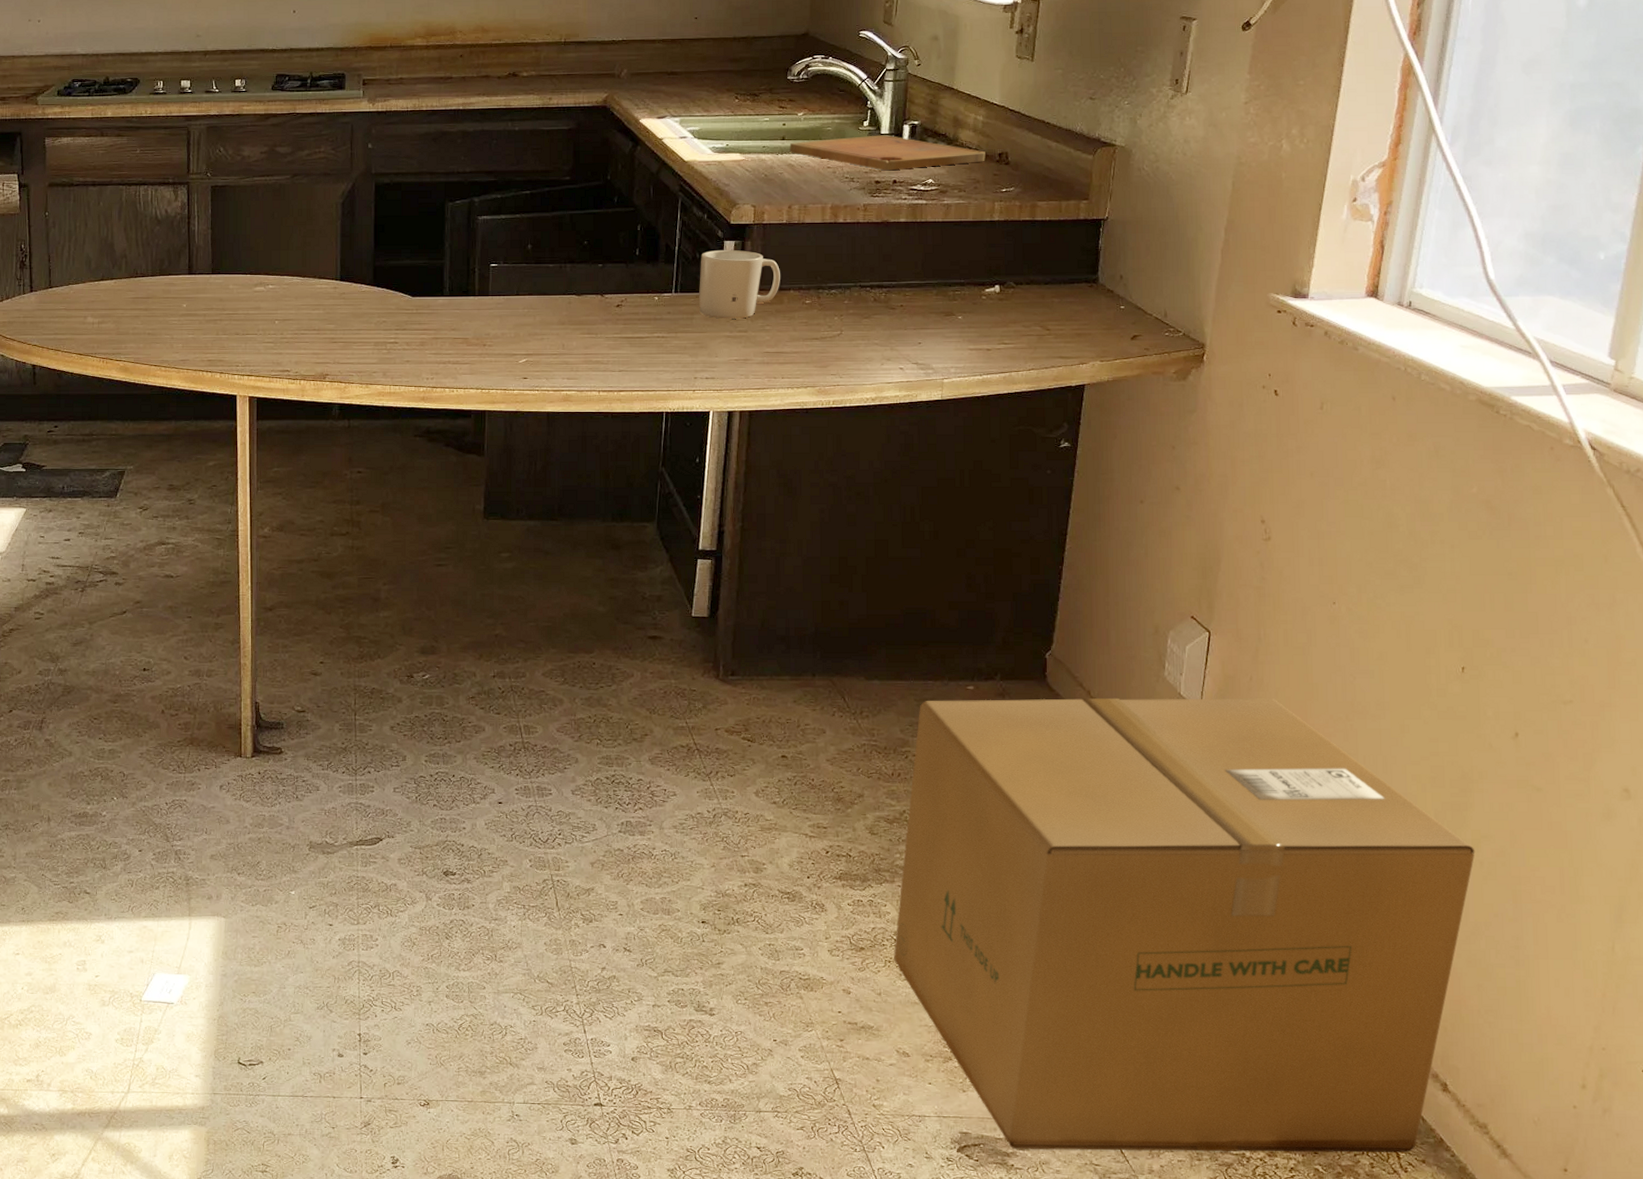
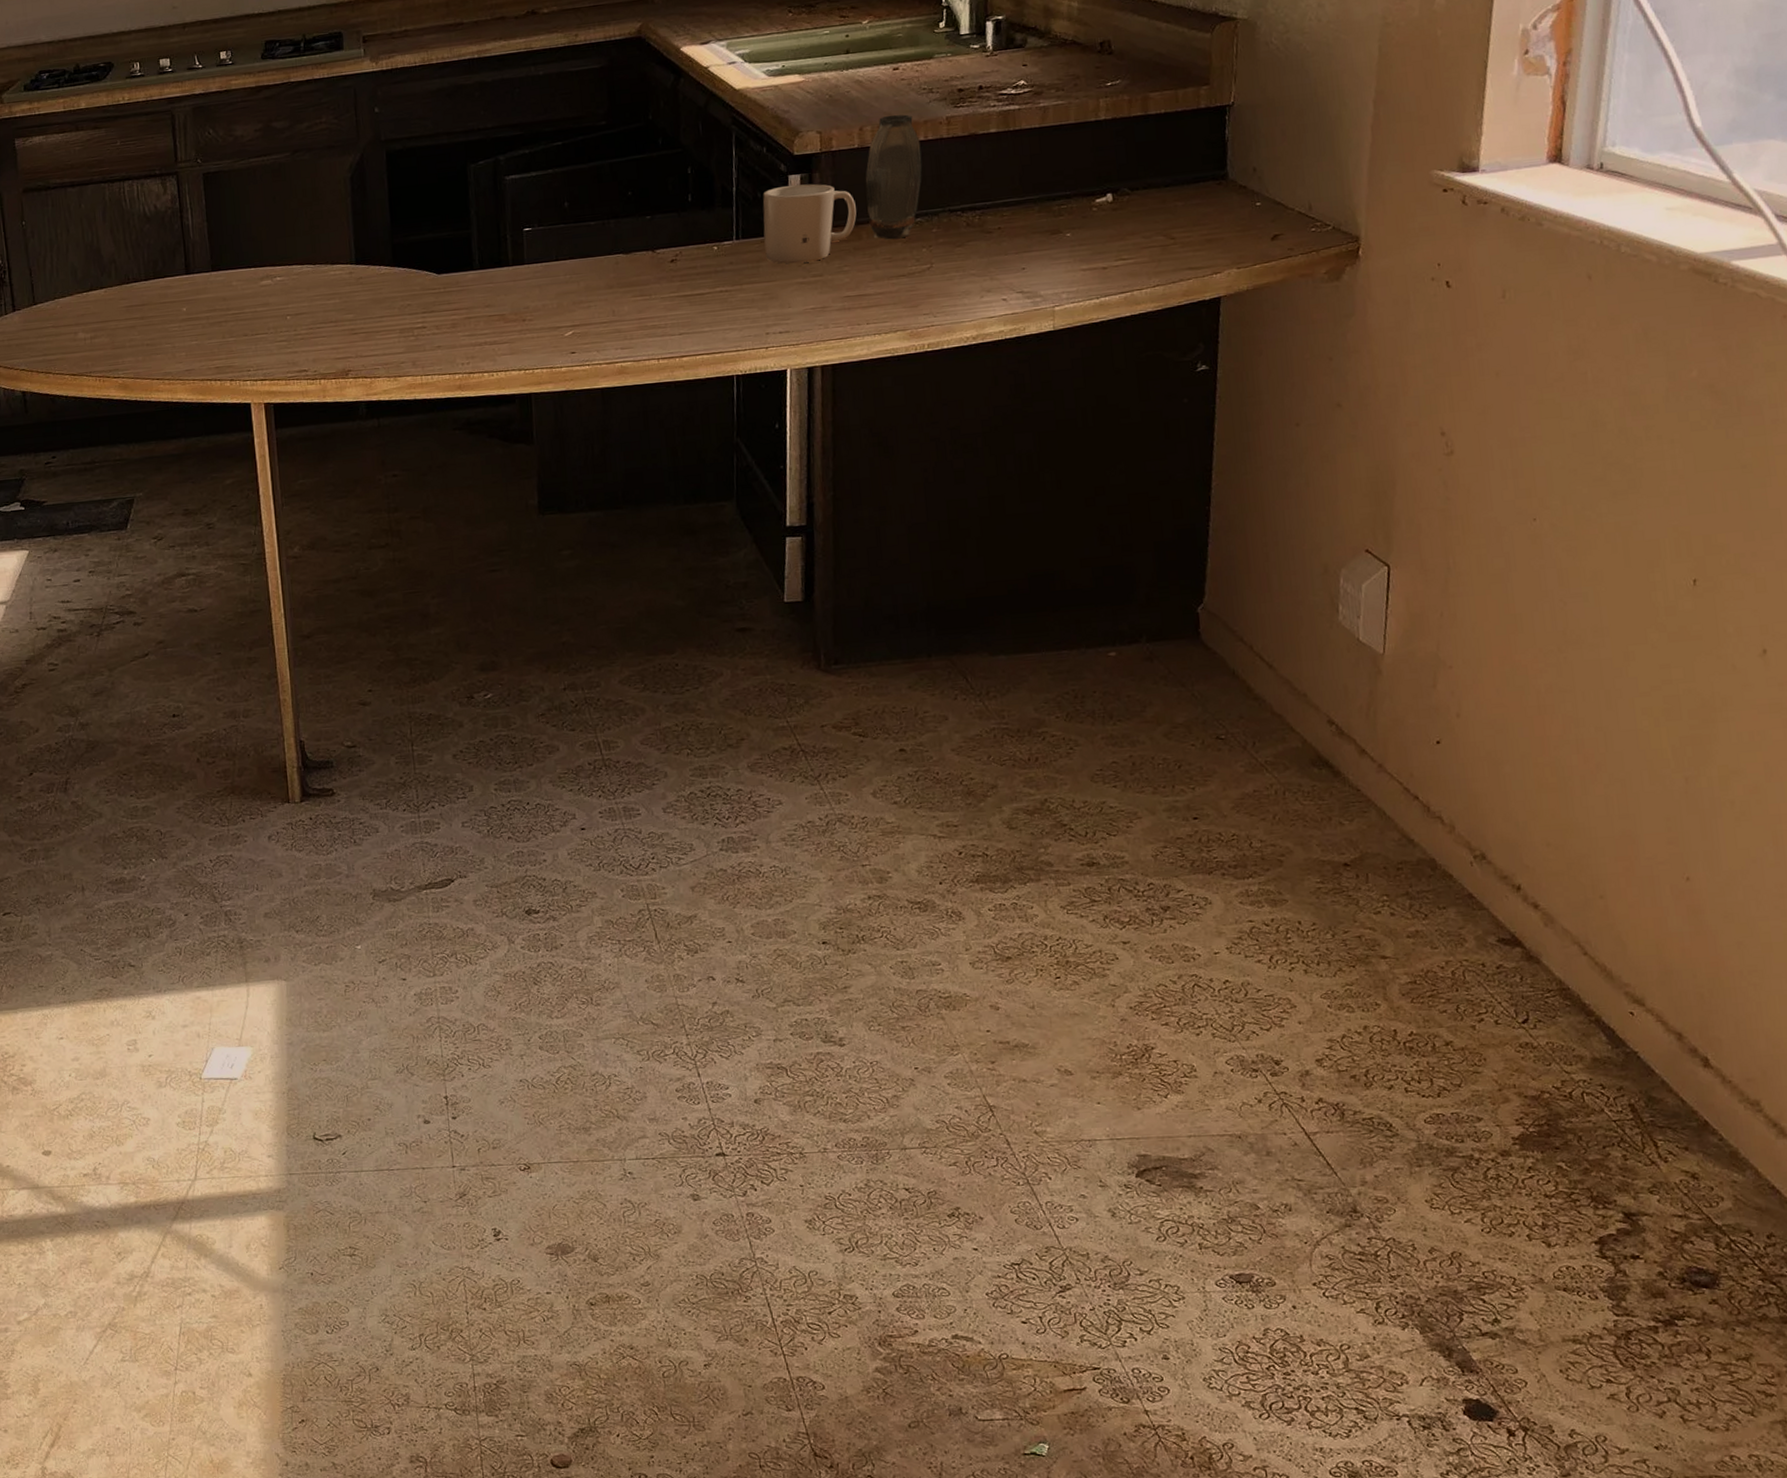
cutting board: present [789,135,985,171] -> none [855,35,1085,76]
vase: none [790,197,840,306] -> present [865,114,923,240]
box: present [894,697,1475,1153] -> none [1045,635,1724,1169]

